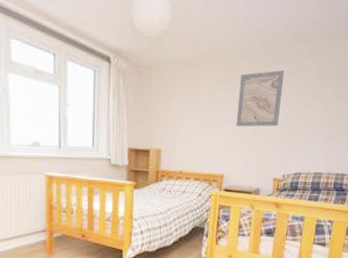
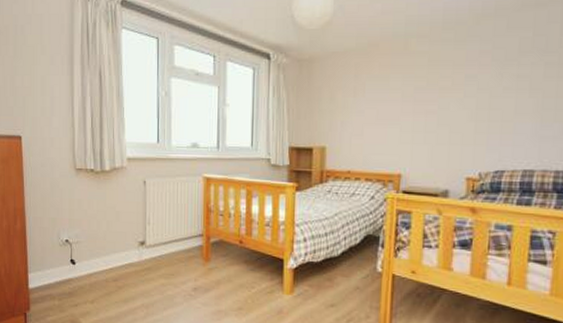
wall art: present [236,69,285,127] -> none [414,50,474,119]

